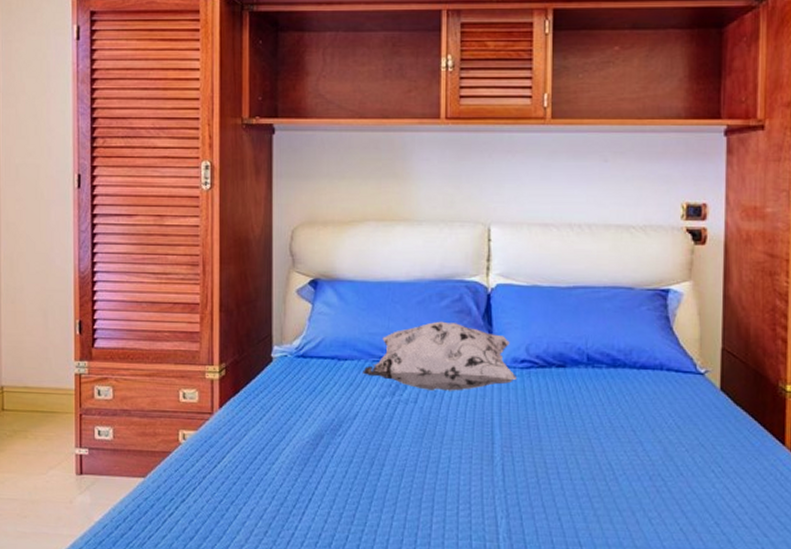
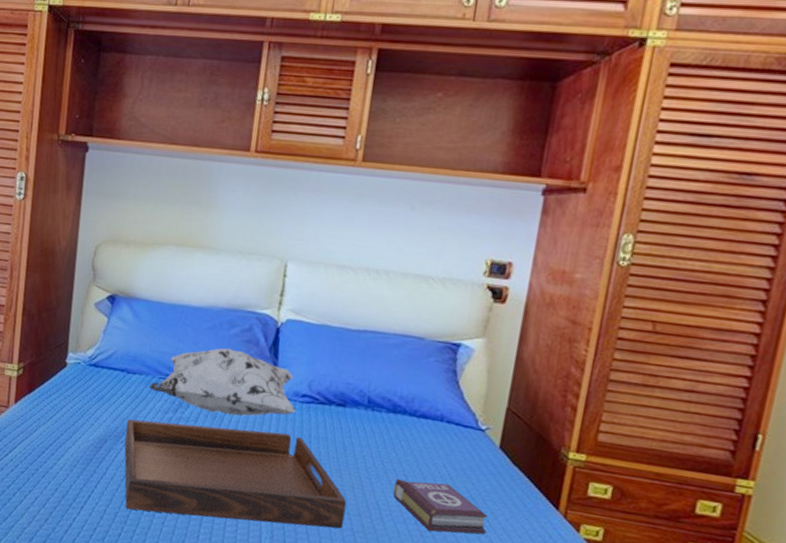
serving tray: none [342,403,579,508] -> present [124,419,347,529]
book: none [623,433,720,485] -> present [393,478,489,535]

